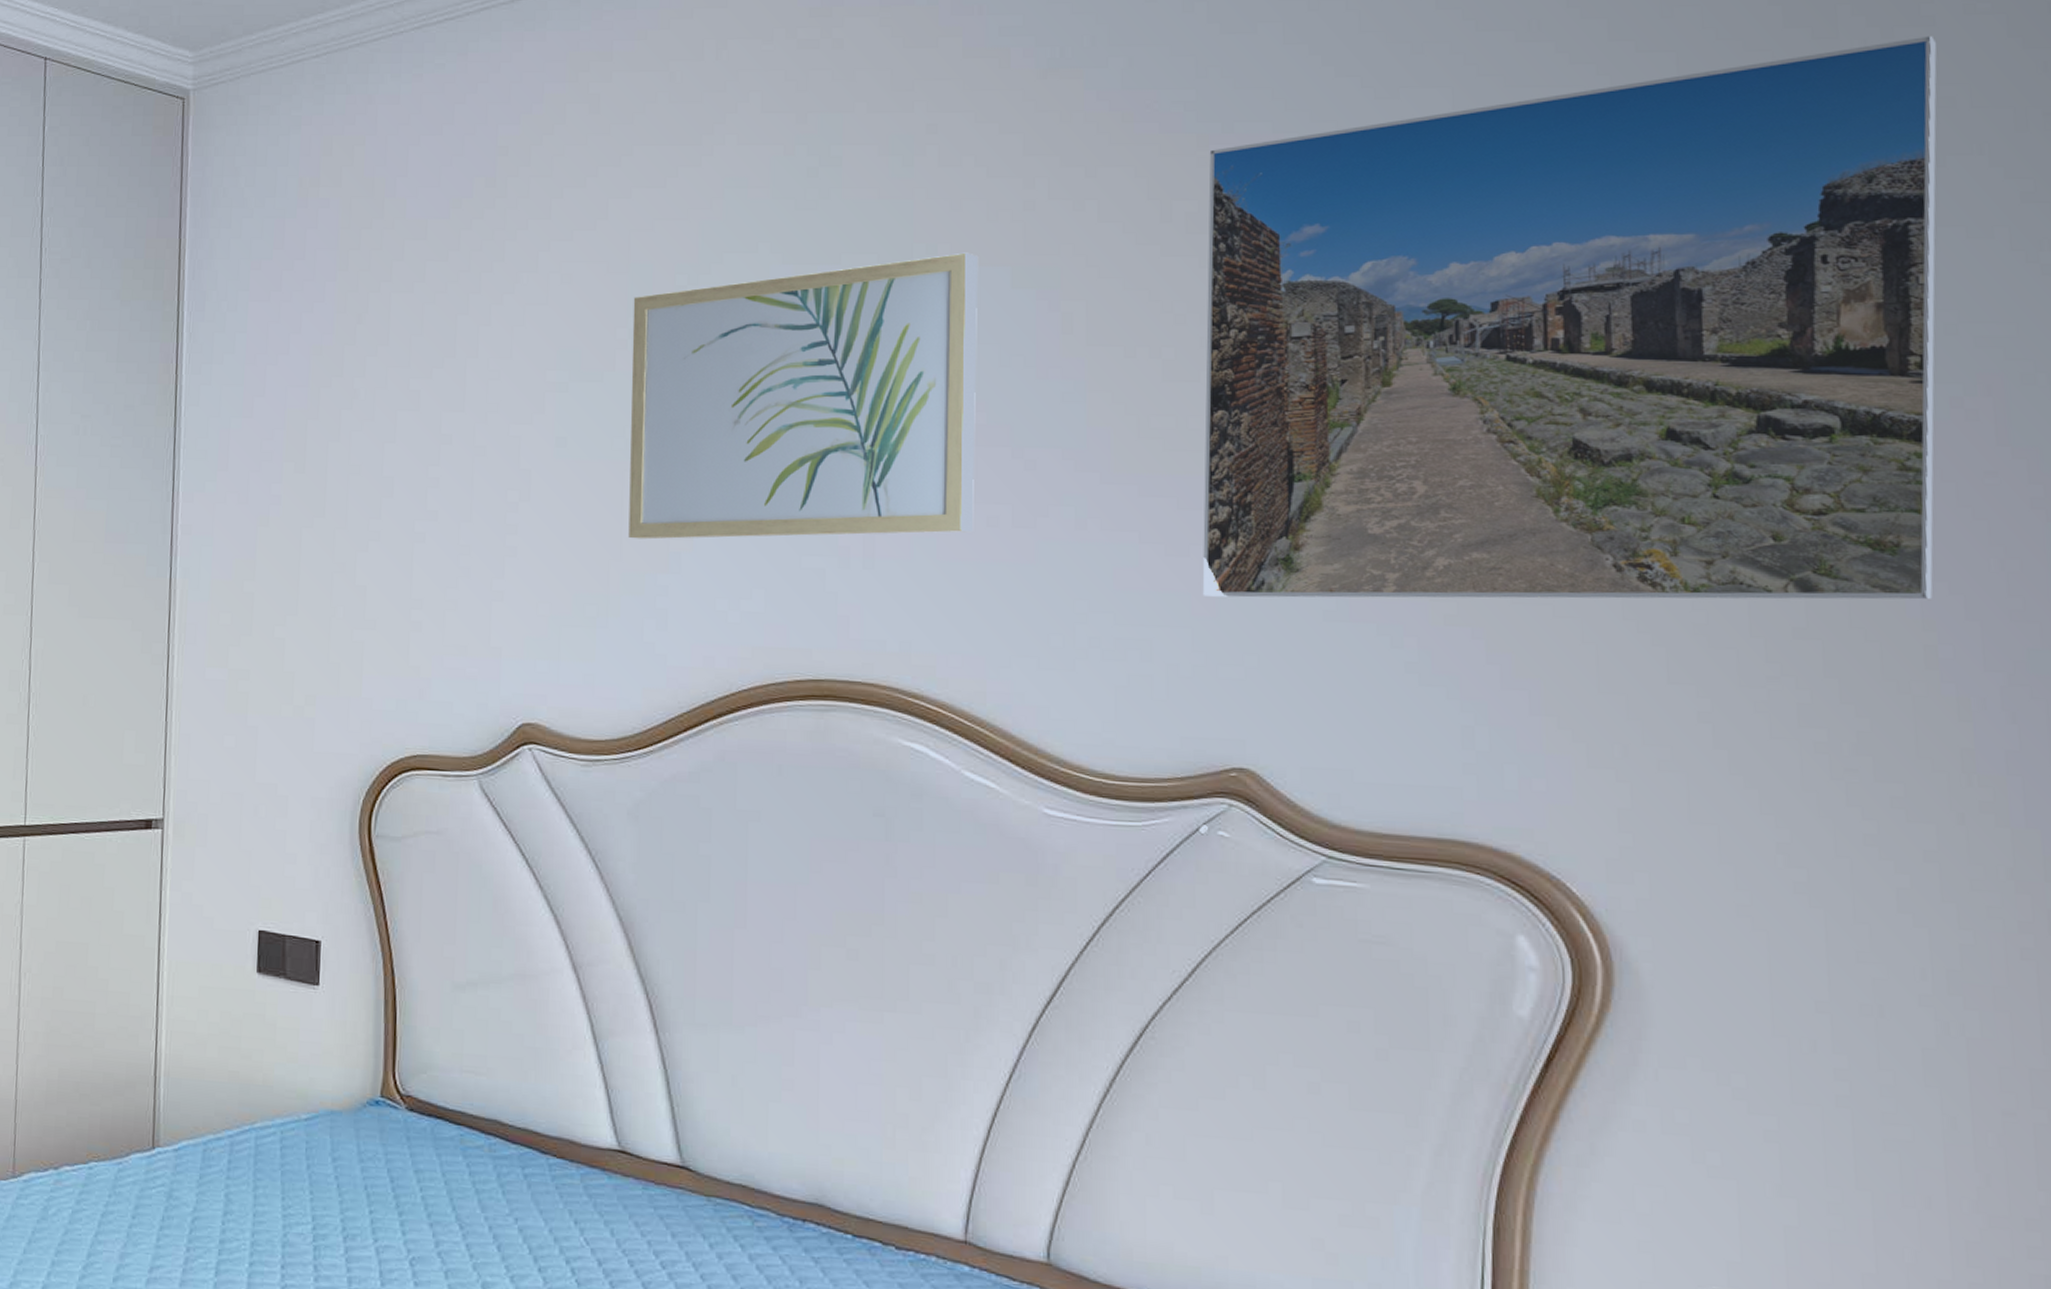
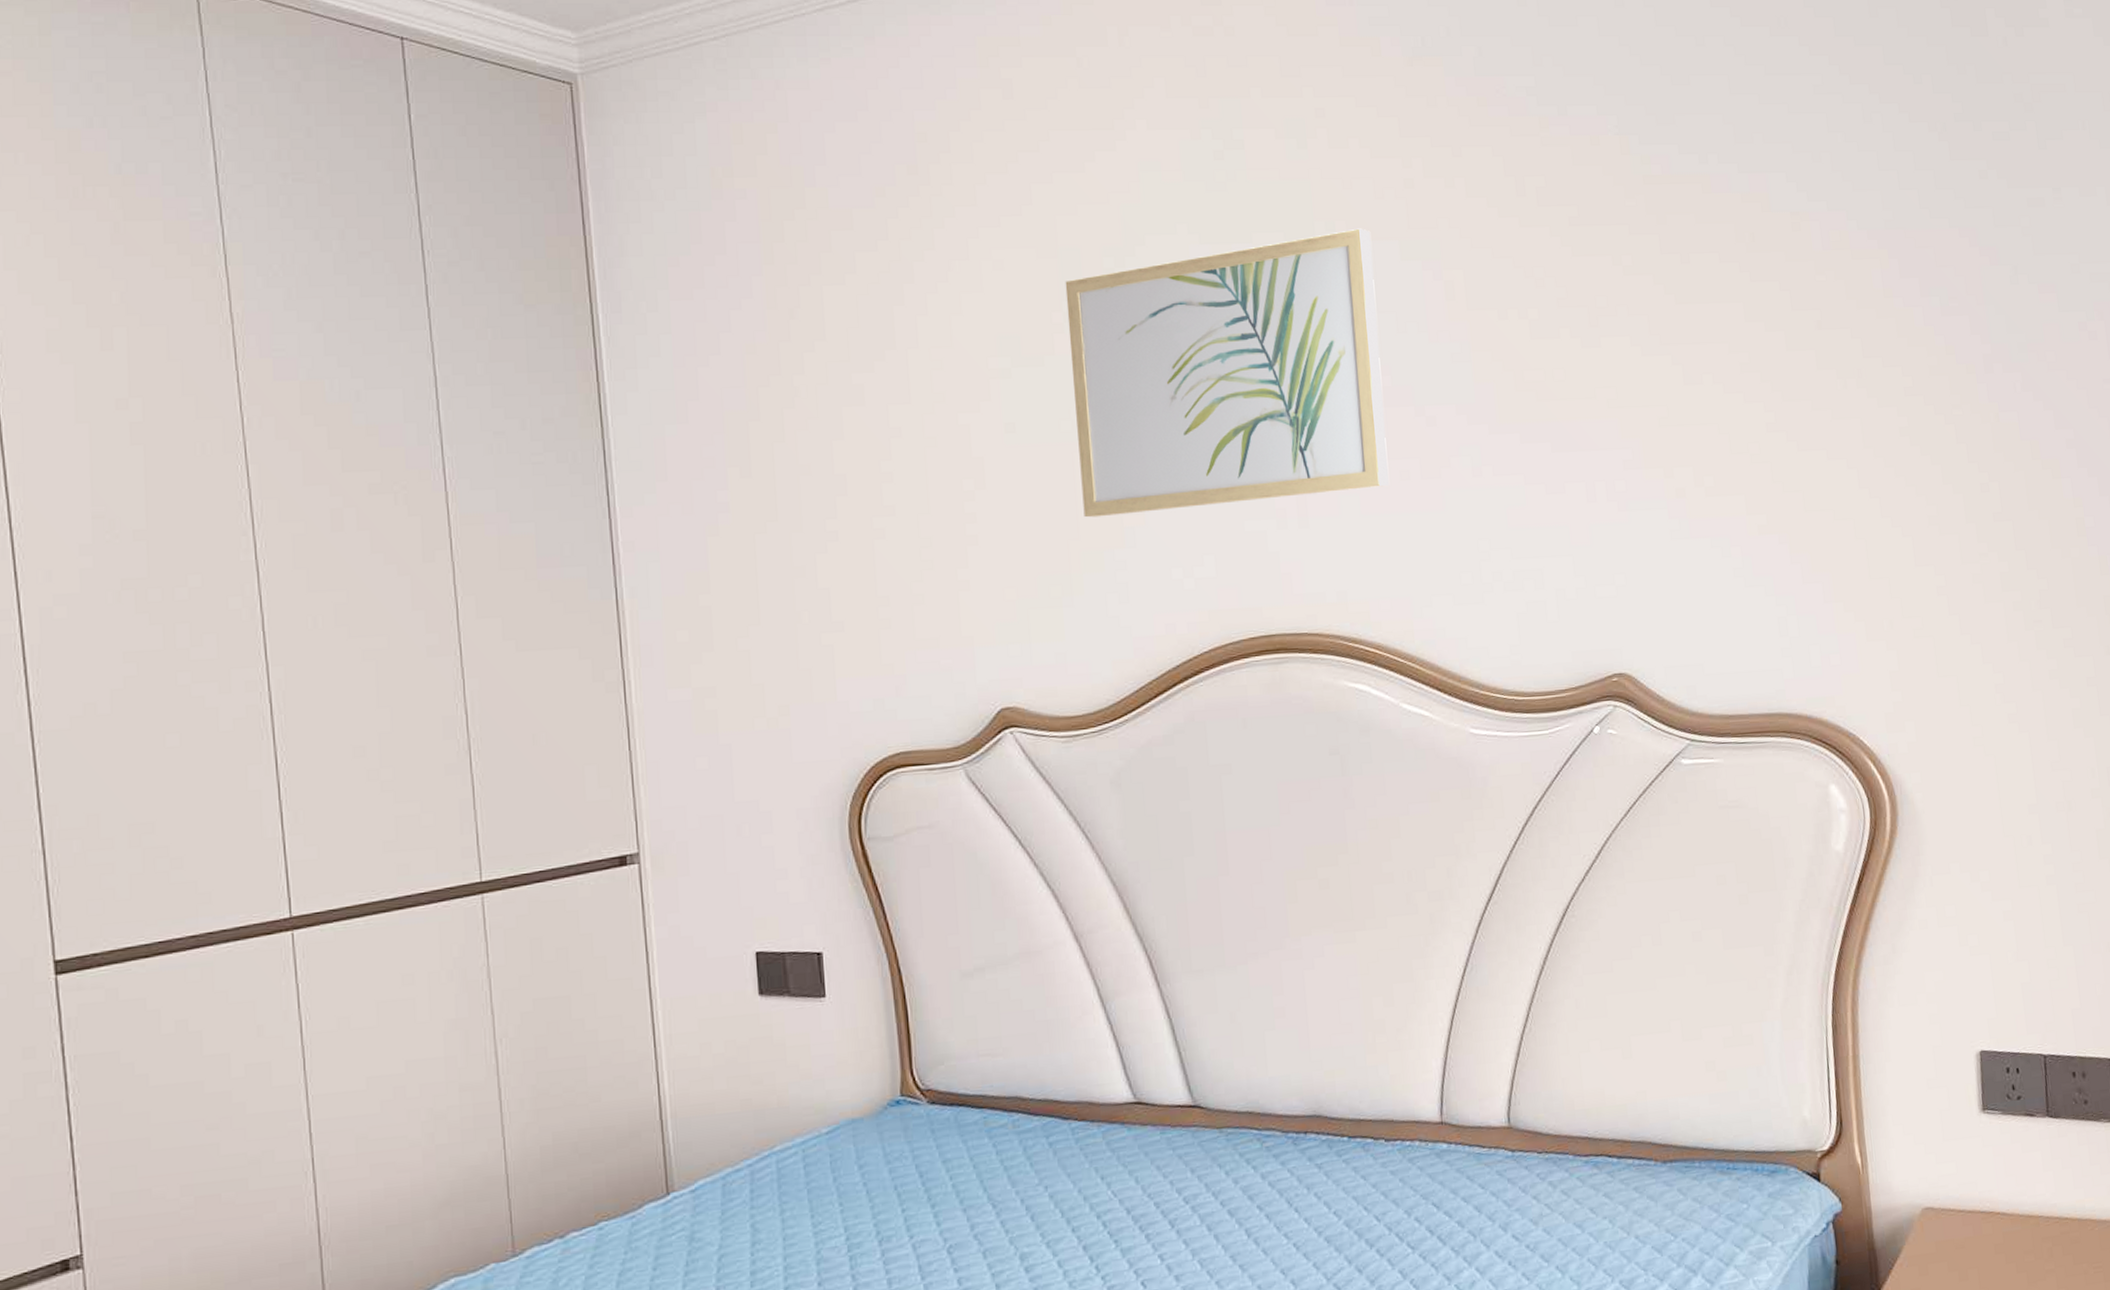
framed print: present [1202,36,1937,600] -> none [1550,34,2079,527]

